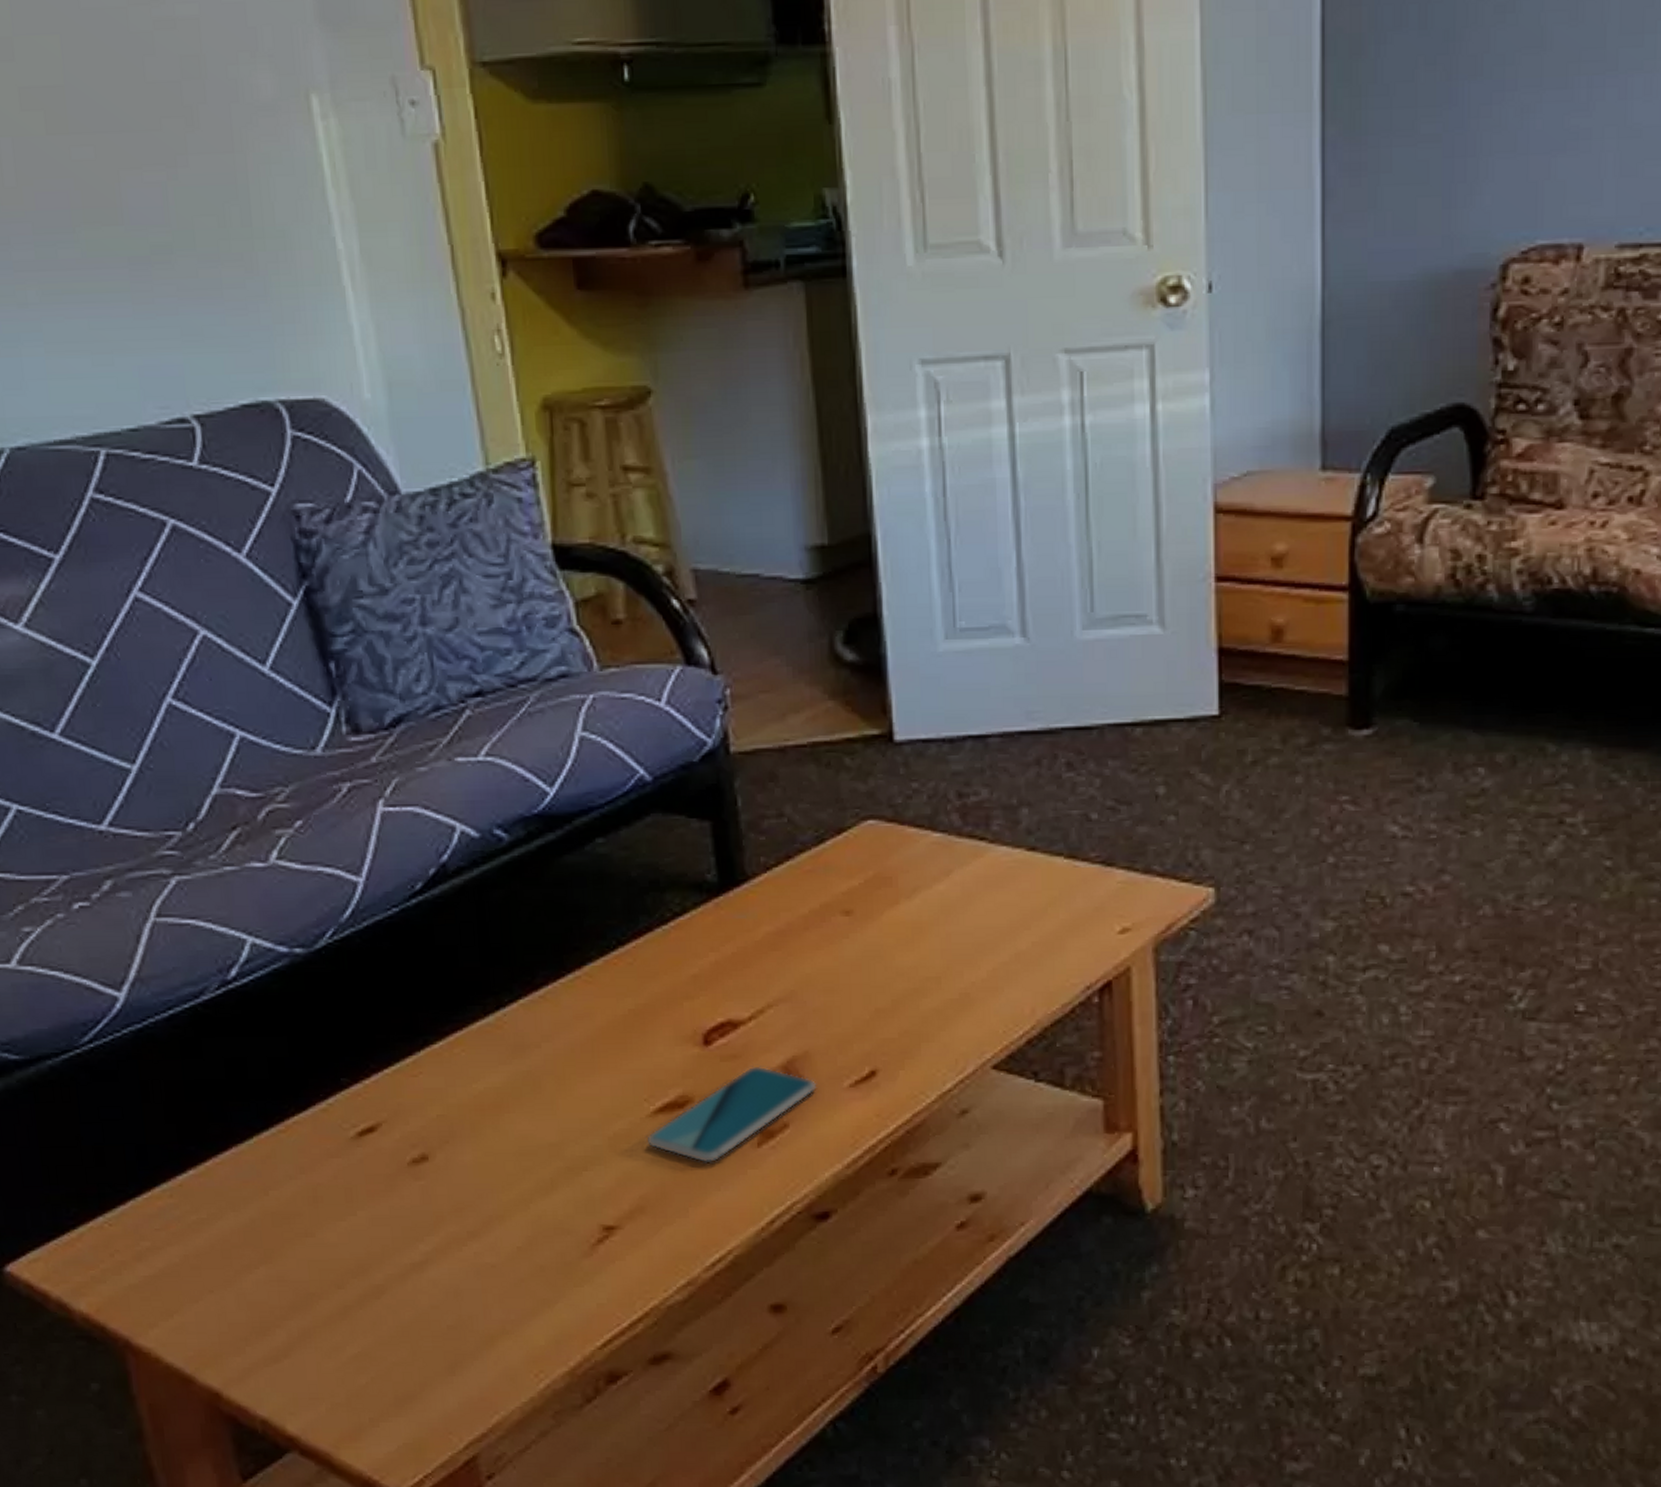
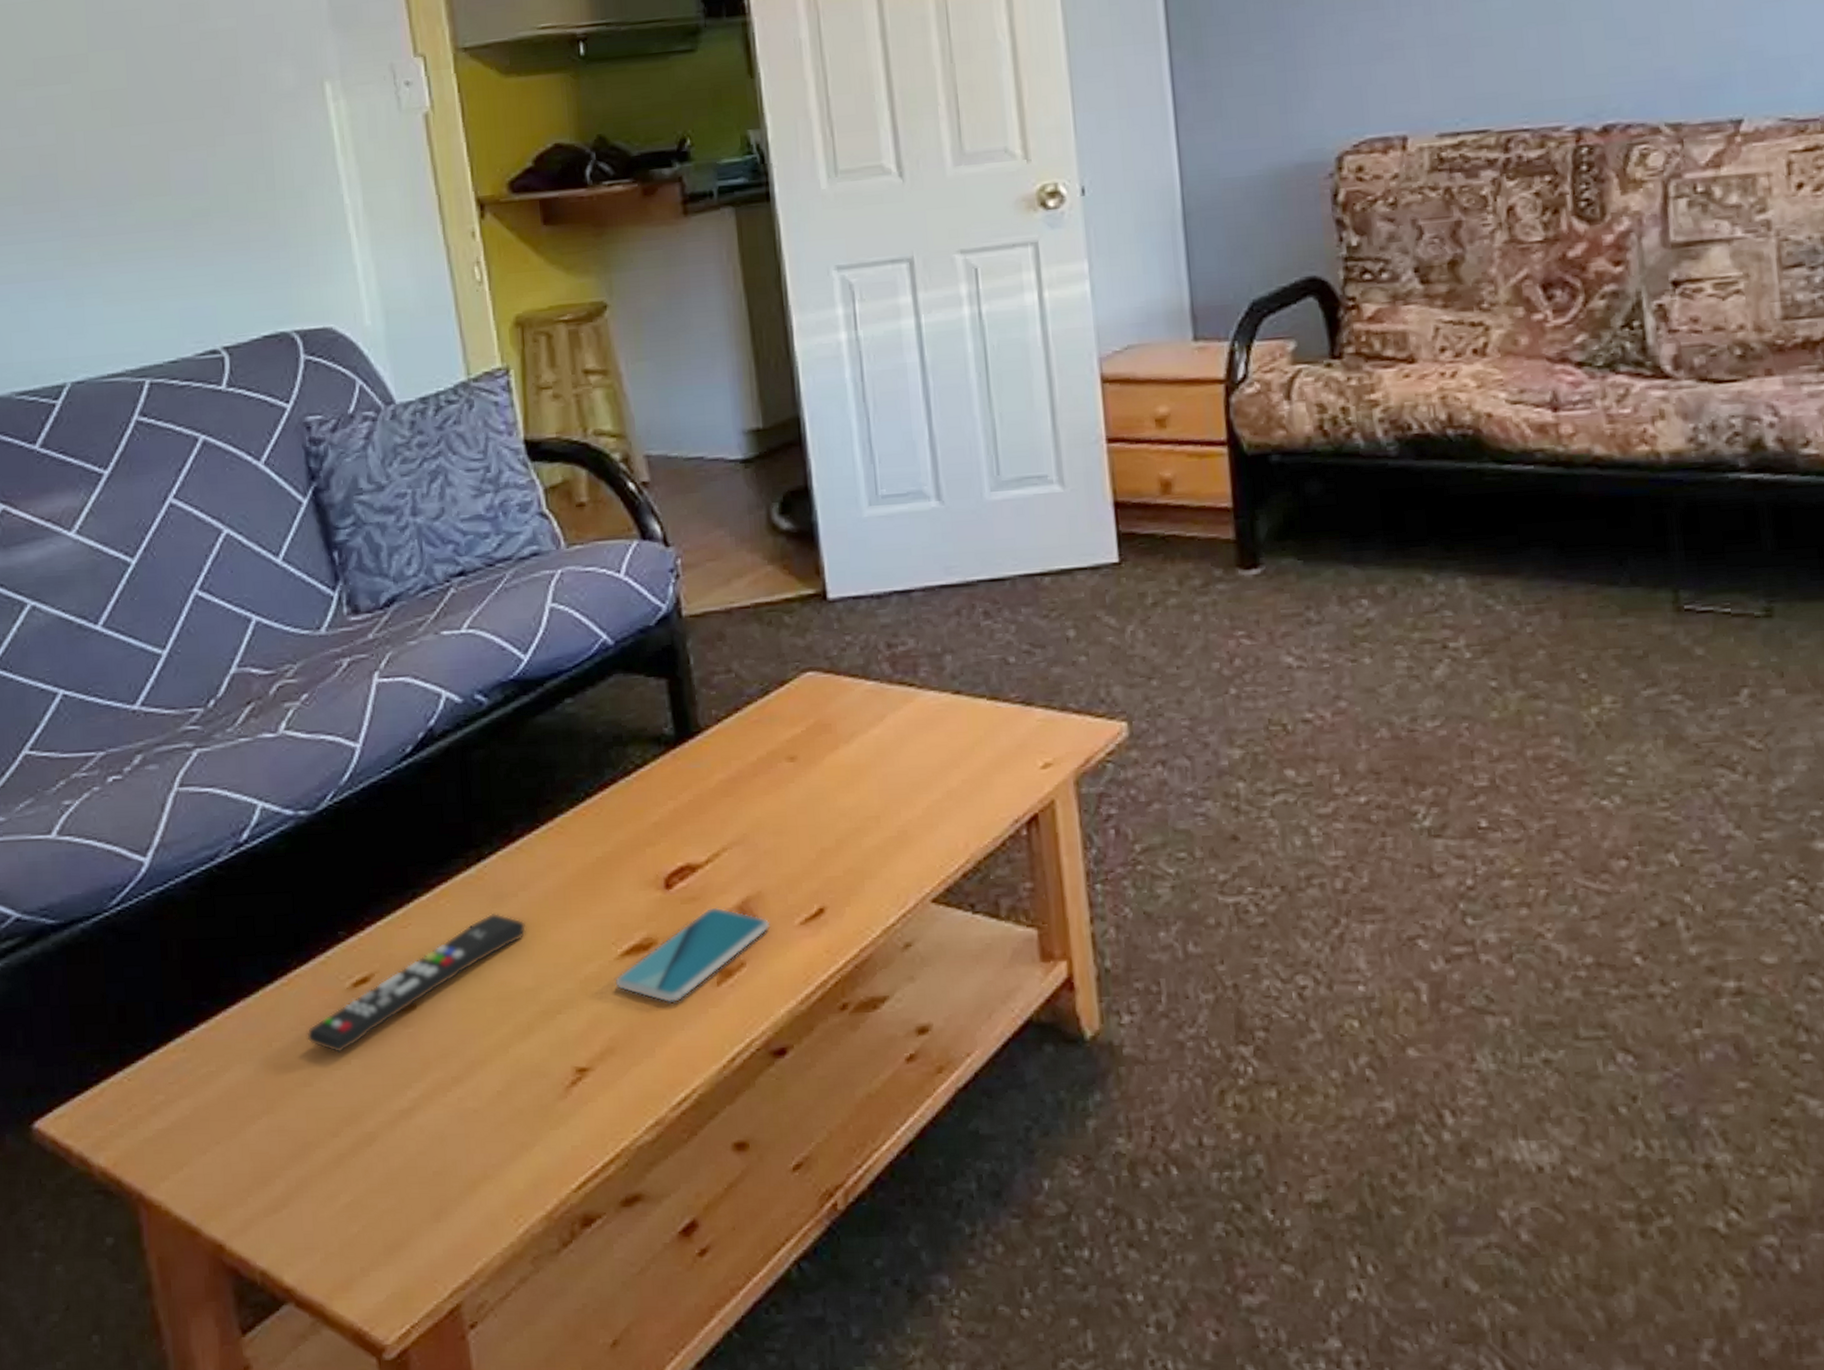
remote control: none [307,1064,550,1203] -> present [307,912,527,1053]

